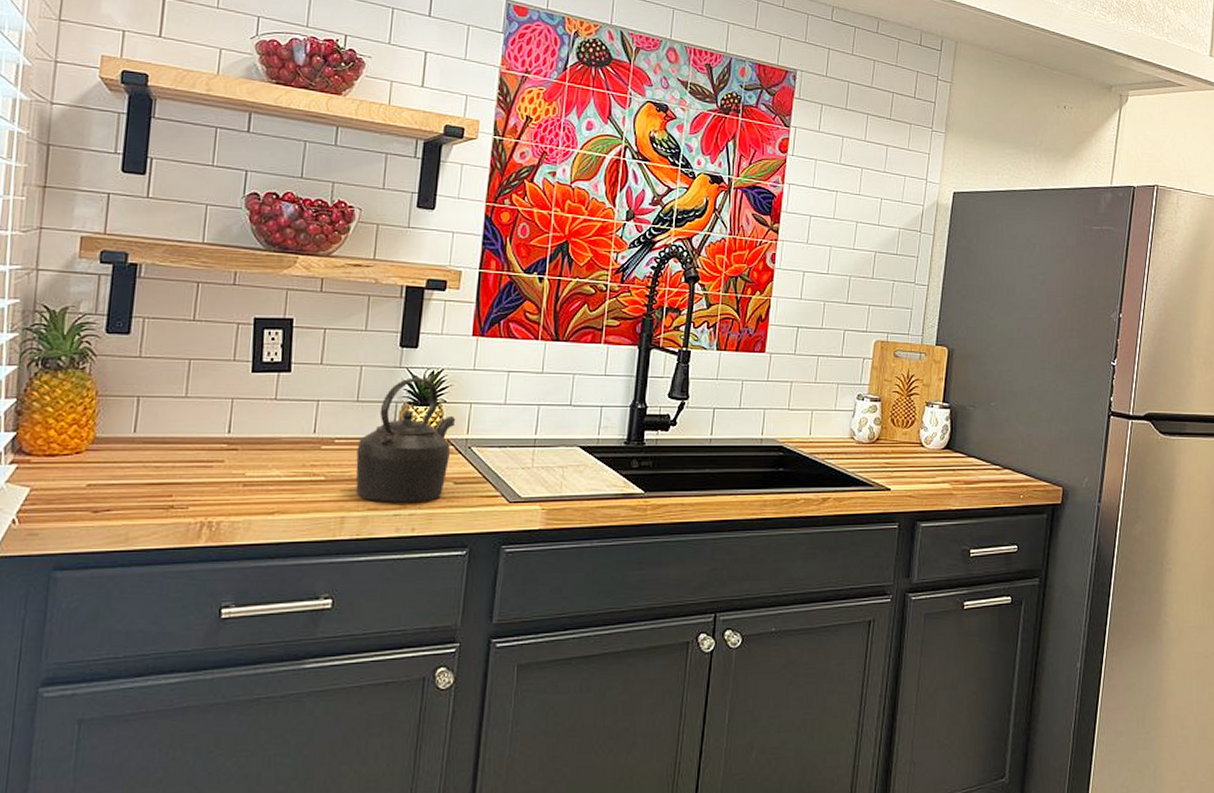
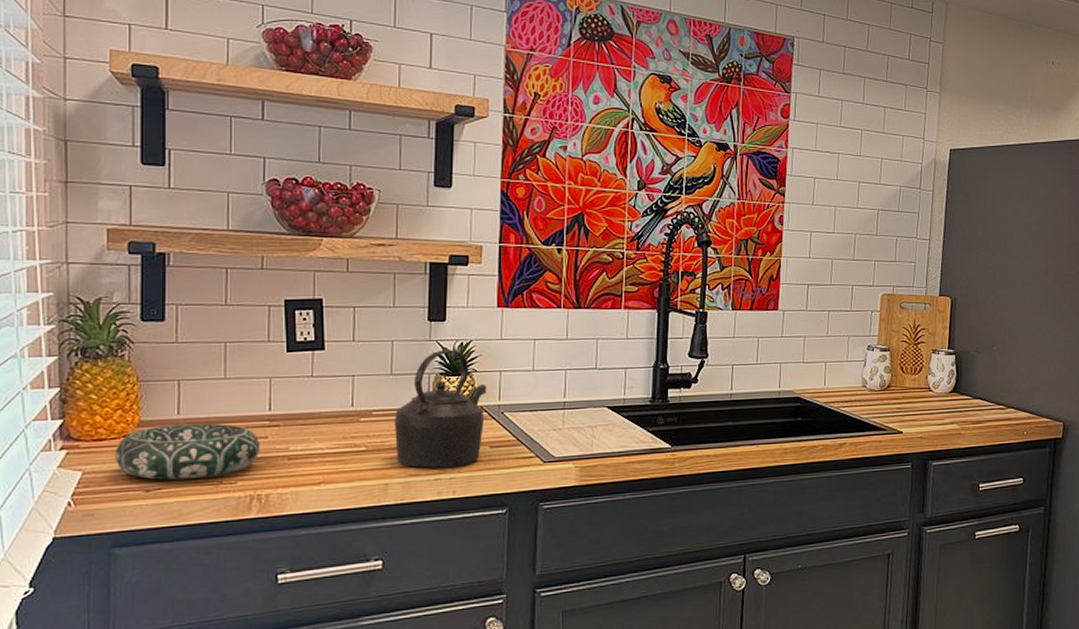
decorative bowl: none [65,443,216,502] -> present [115,423,261,480]

